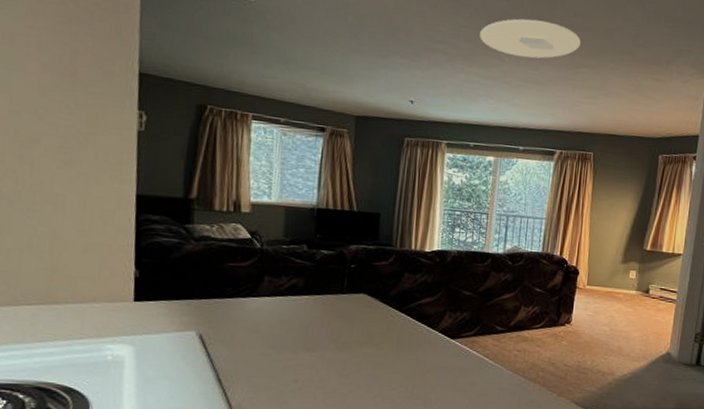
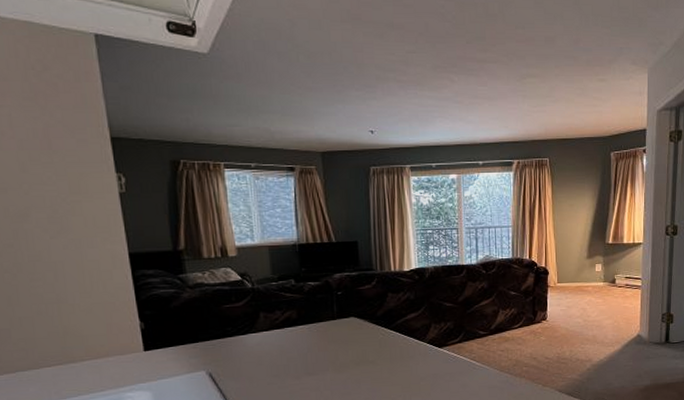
ceiling light: present [480,18,581,59] -> none [427,36,524,75]

